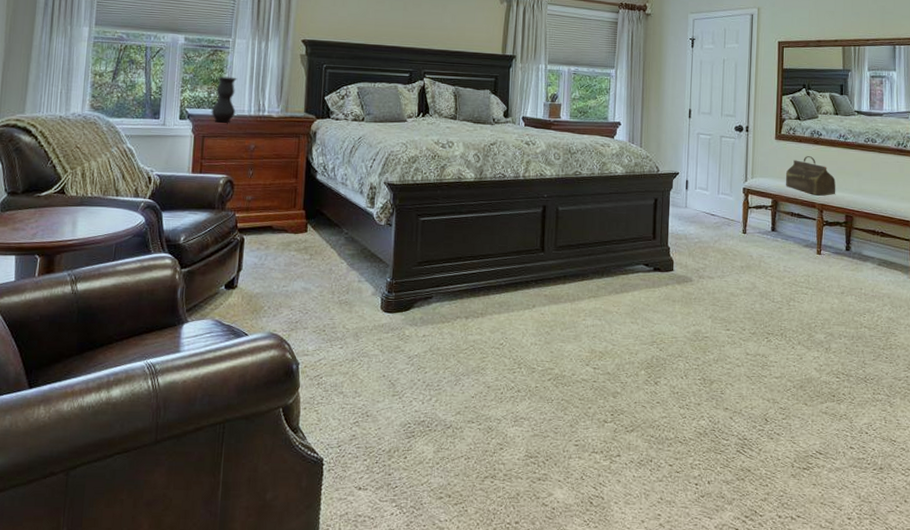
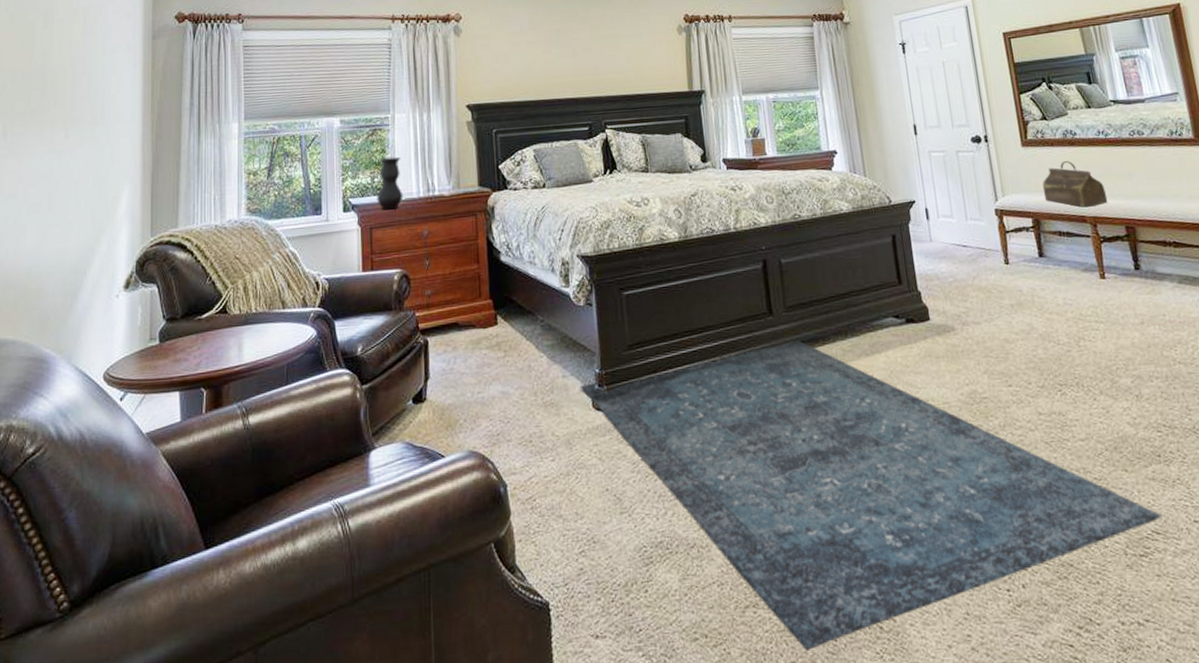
rug: none [372,275,827,514] -> present [579,341,1163,651]

